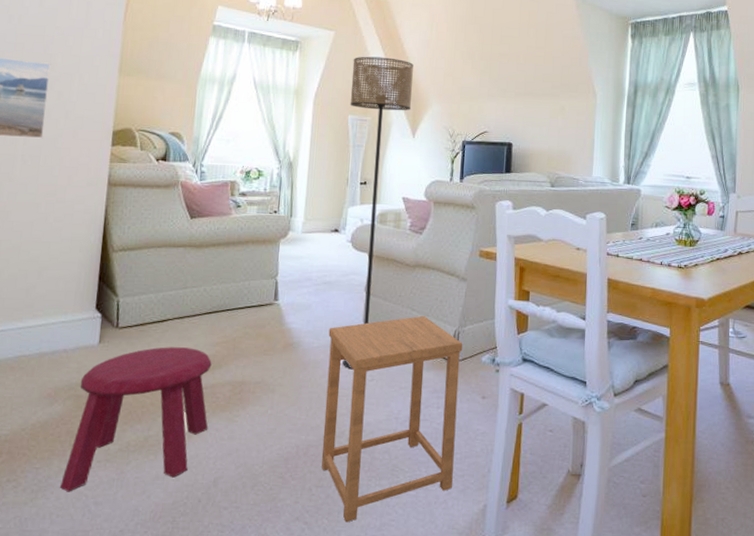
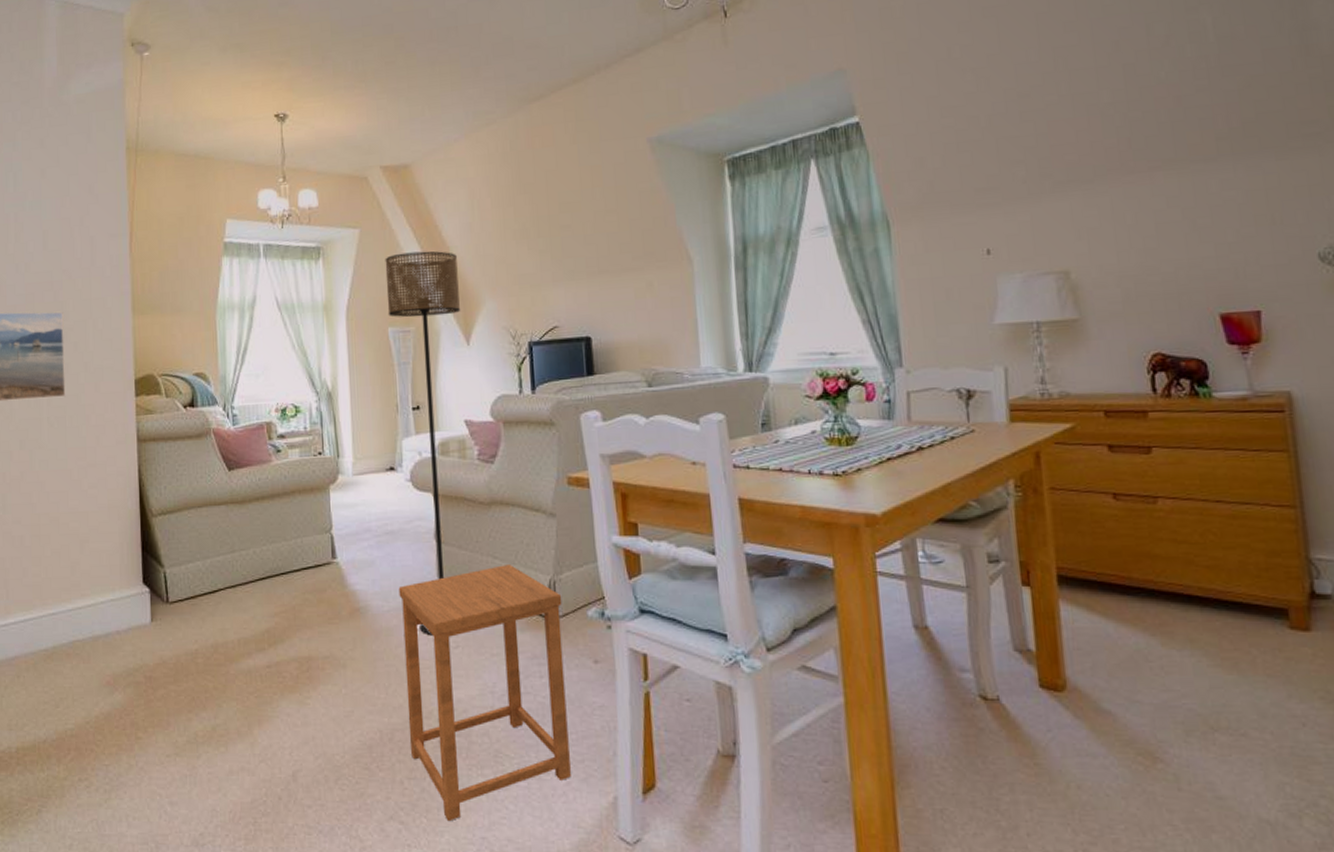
stool: present [60,347,212,492] -> none [132,621,279,791]

